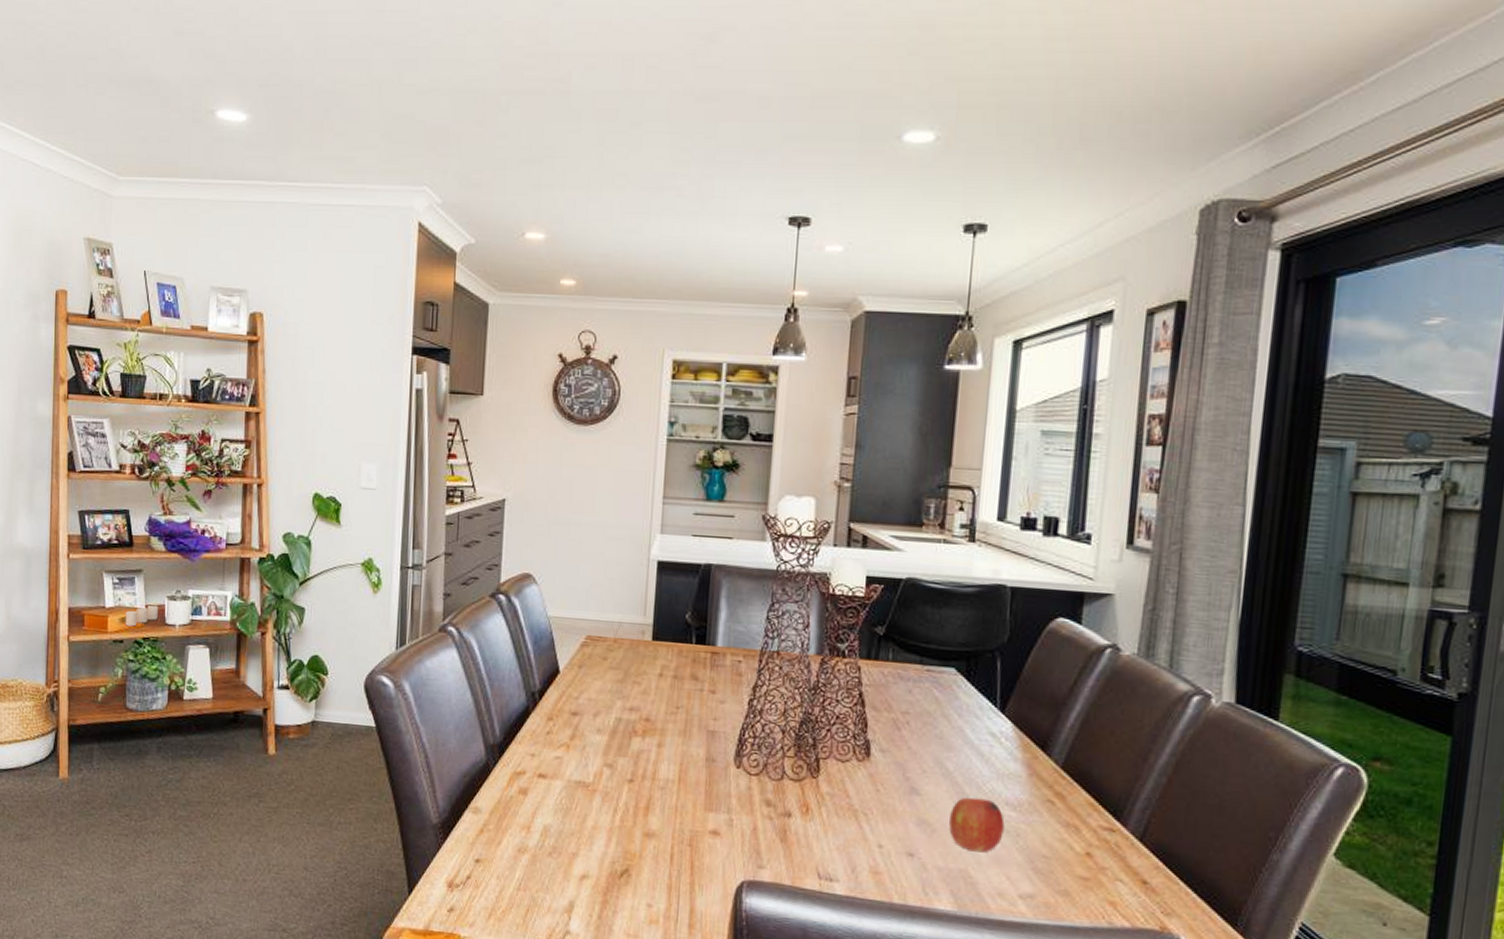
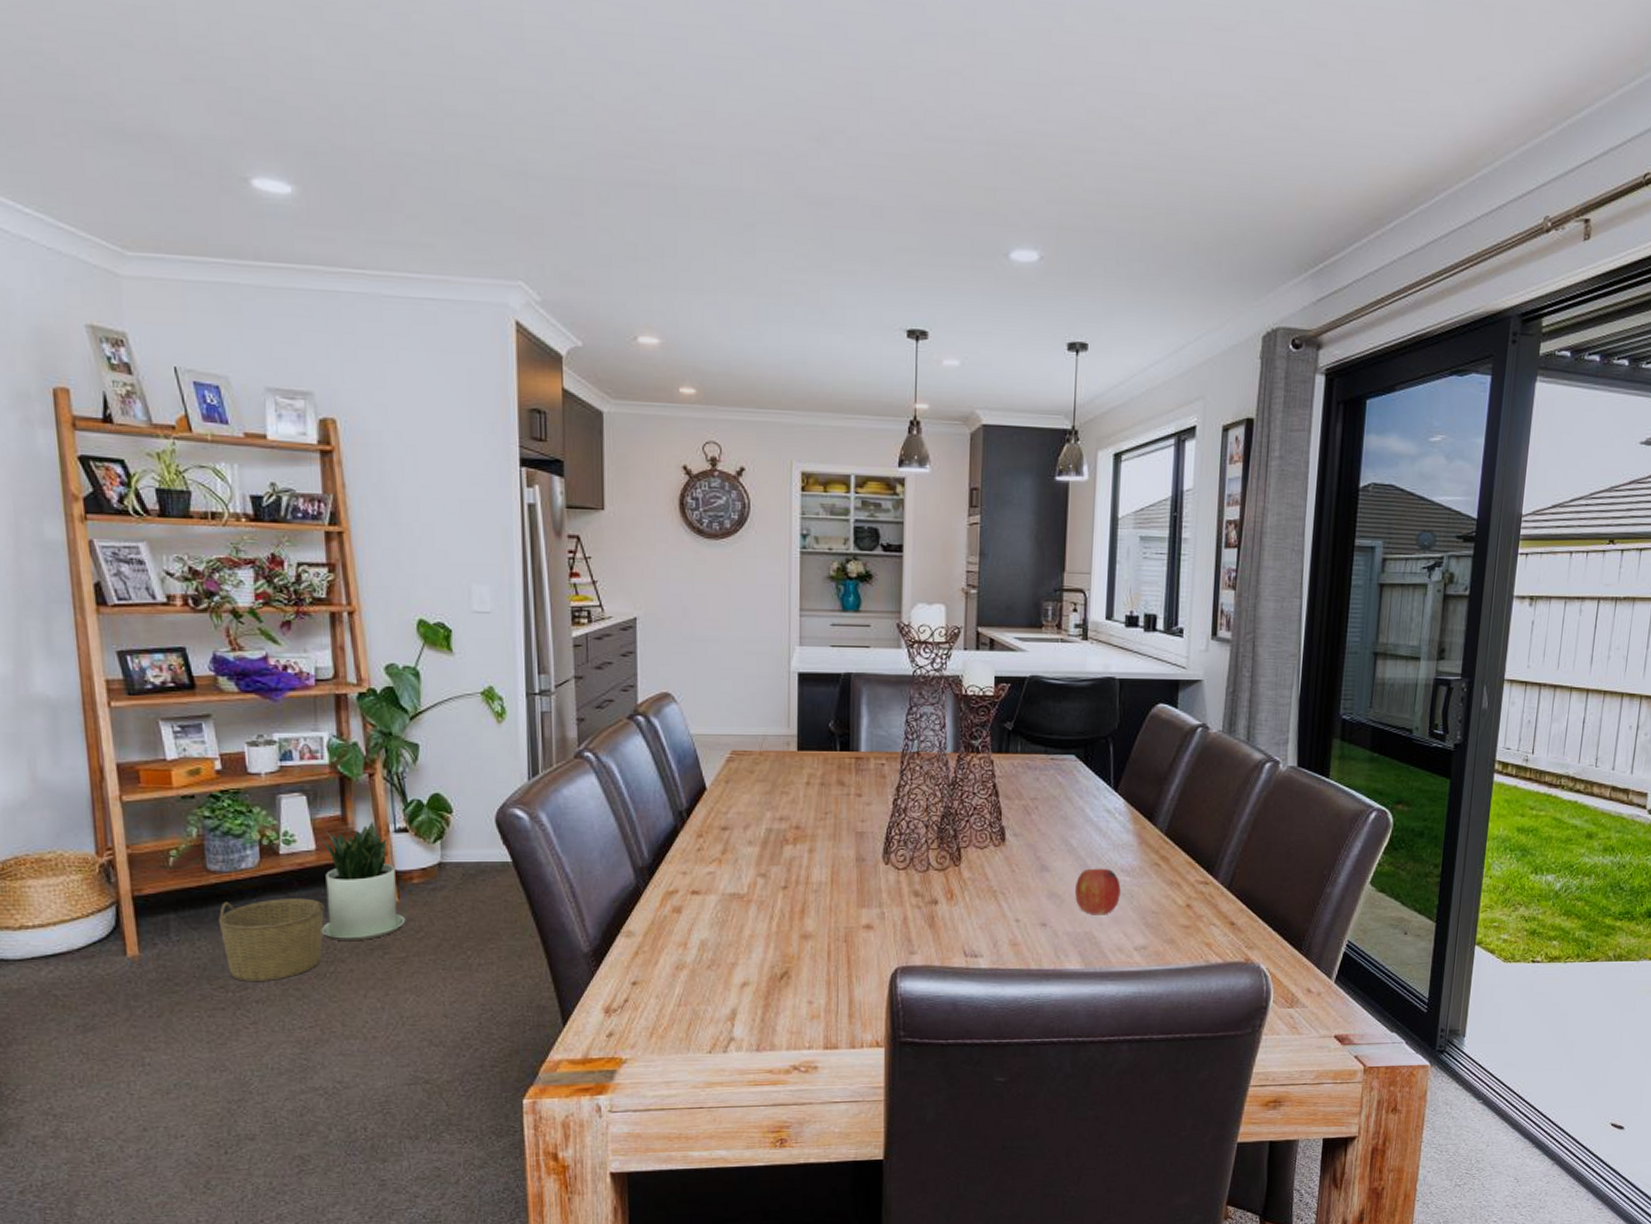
candle: present [125,605,159,627] -> none [194,753,238,779]
basket: none [130,738,214,815] -> present [218,898,324,982]
planter: none [210,677,280,787] -> present [320,822,406,940]

